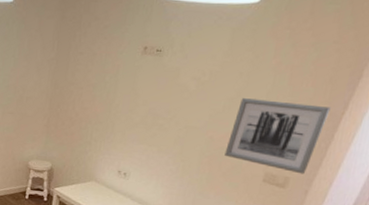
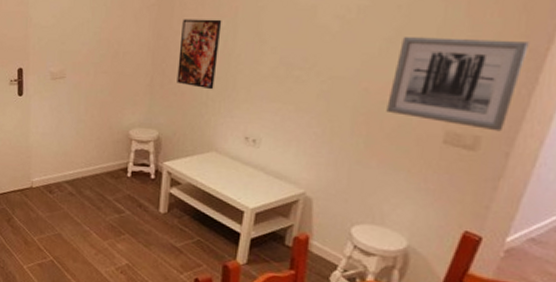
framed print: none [68,73,106,132] -> present [177,19,222,90]

